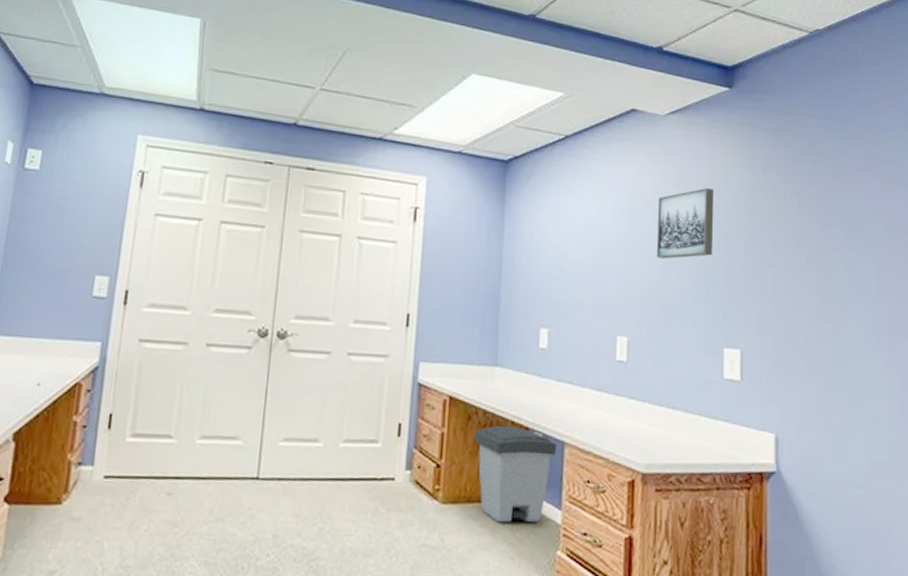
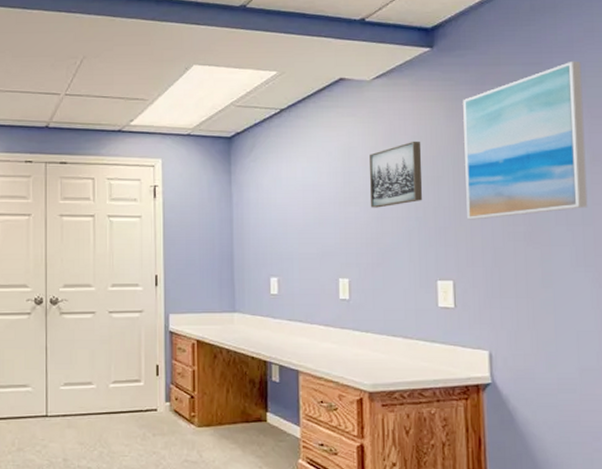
trash can: present [474,425,557,523] -> none [220,360,292,440]
wall art: none [759,120,883,283] -> present [463,60,588,220]

